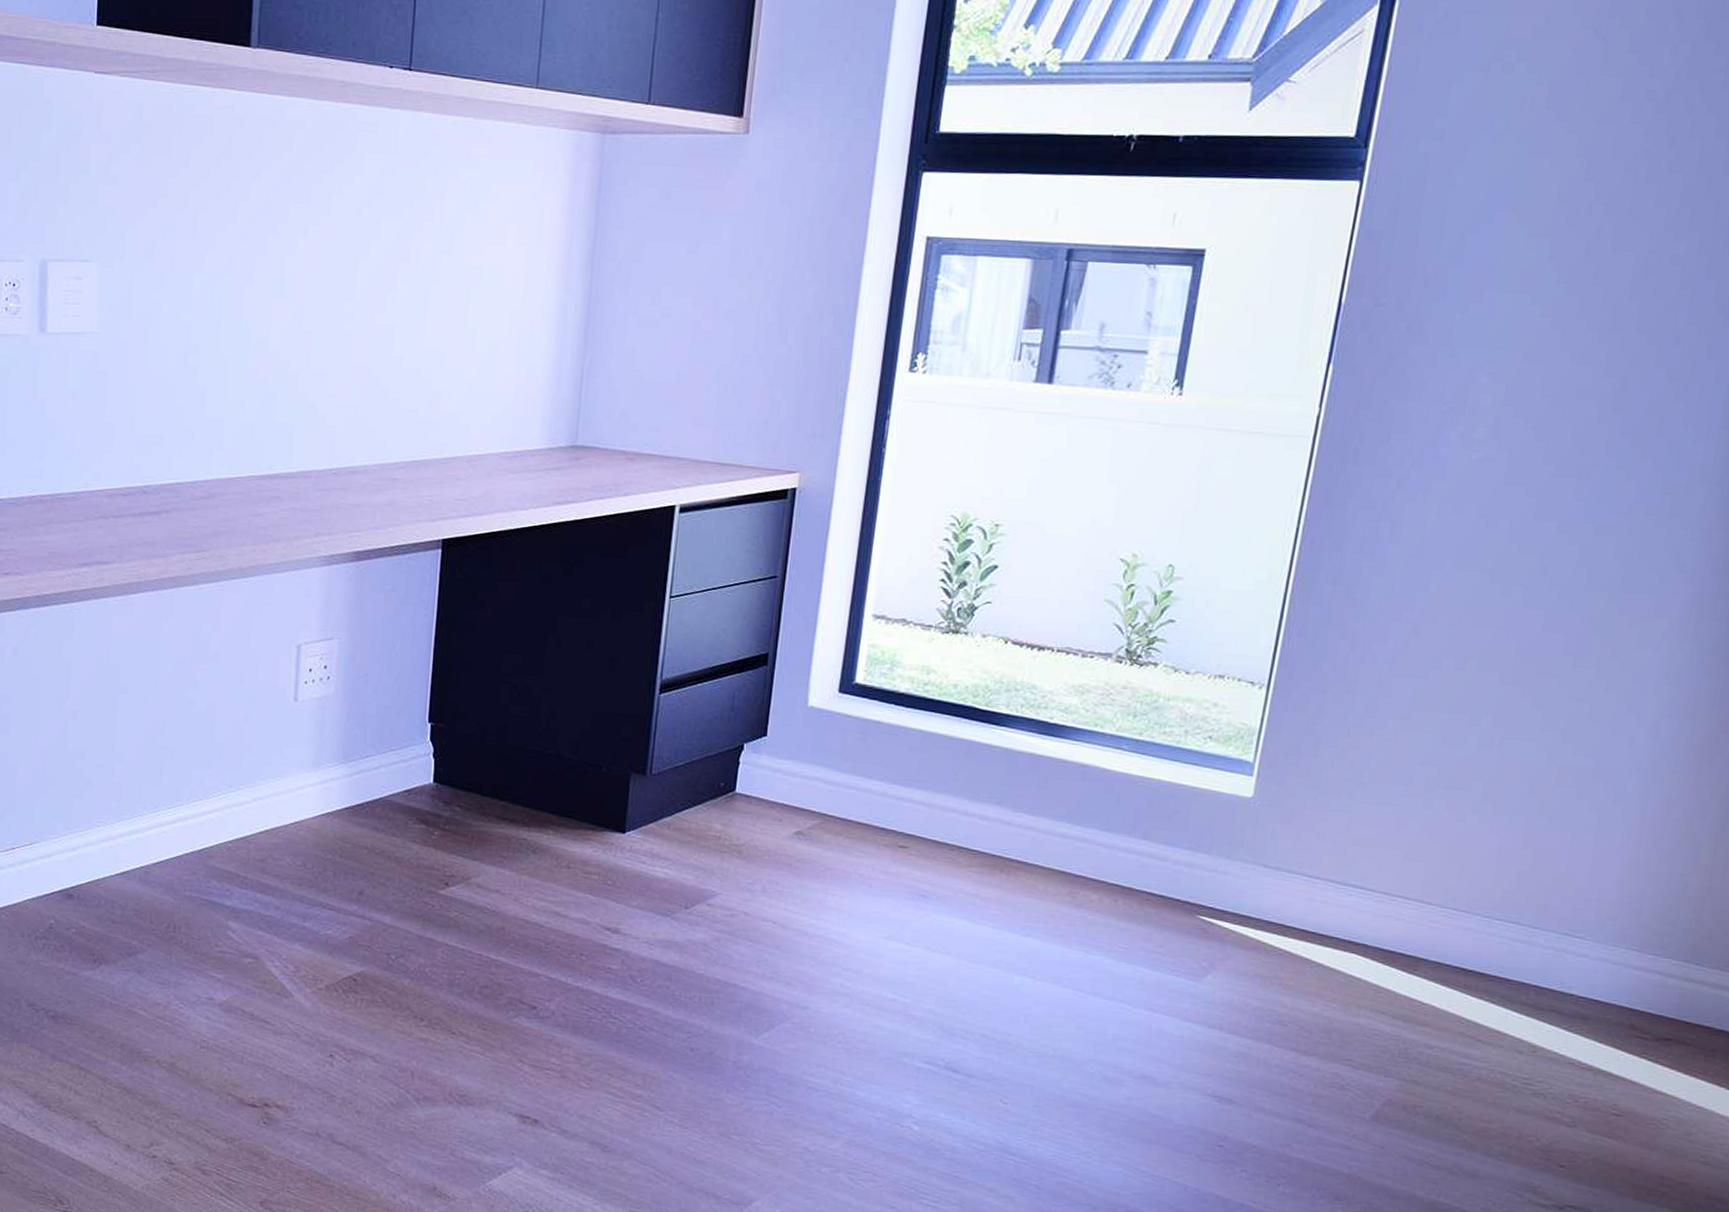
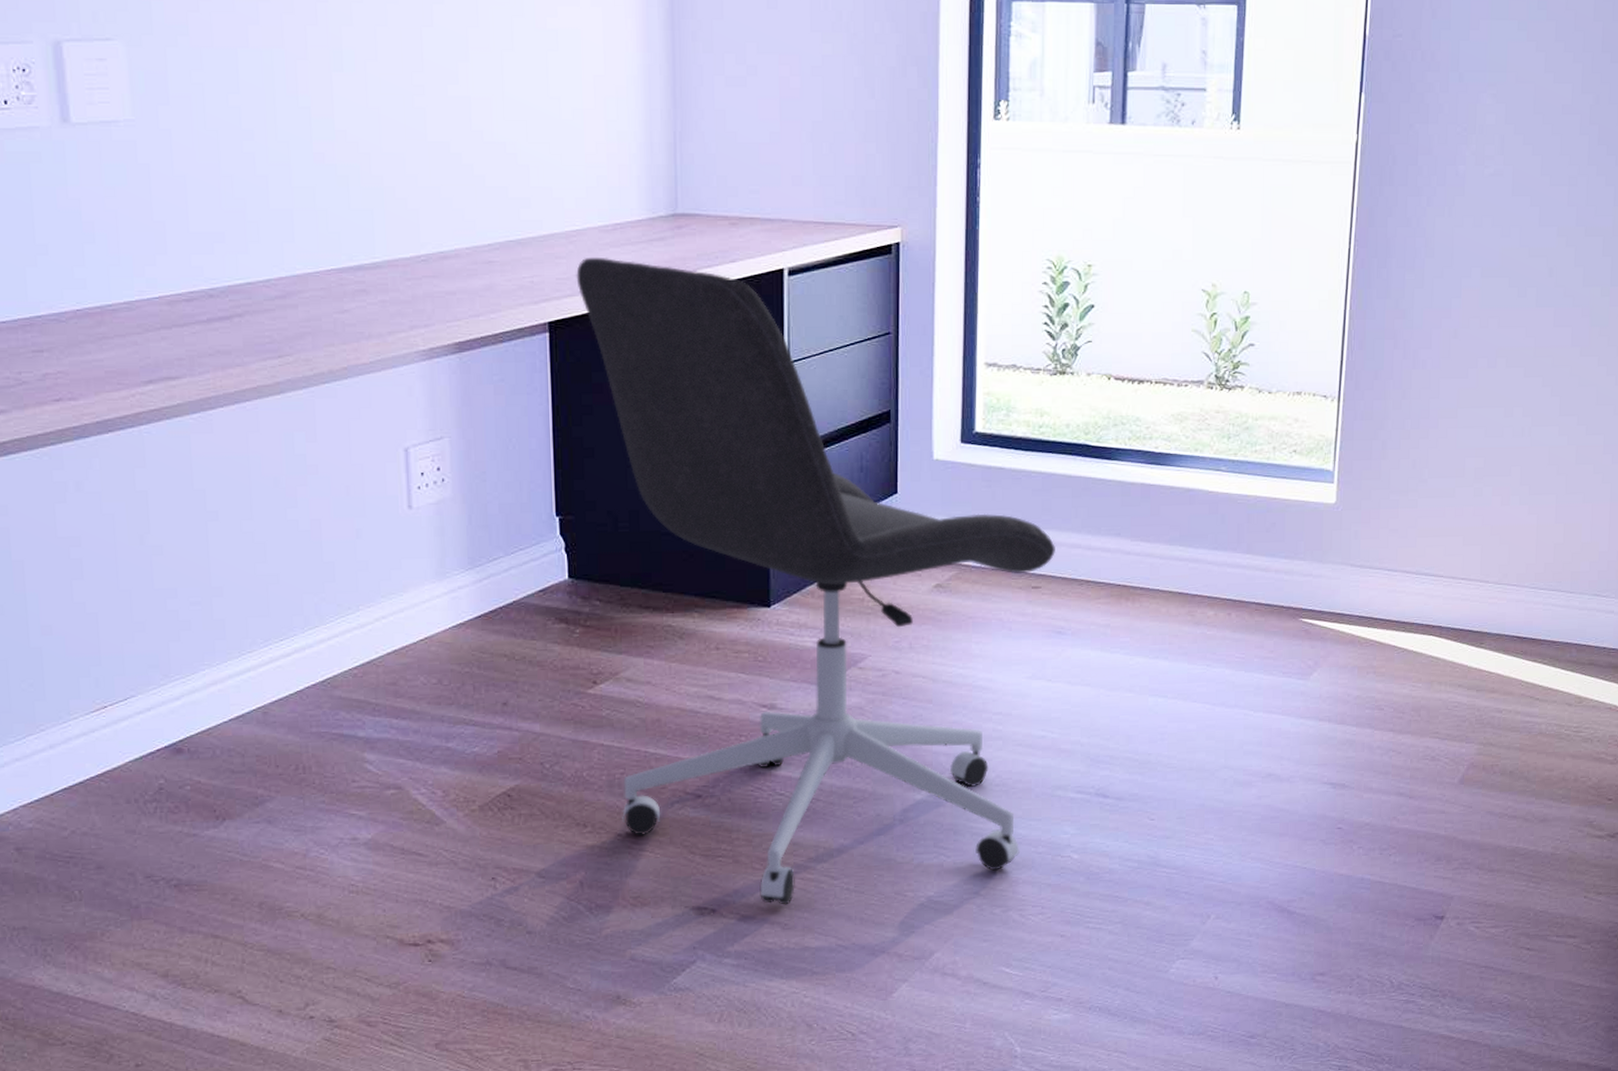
office chair: none [456,481,929,1129] -> present [576,257,1055,905]

